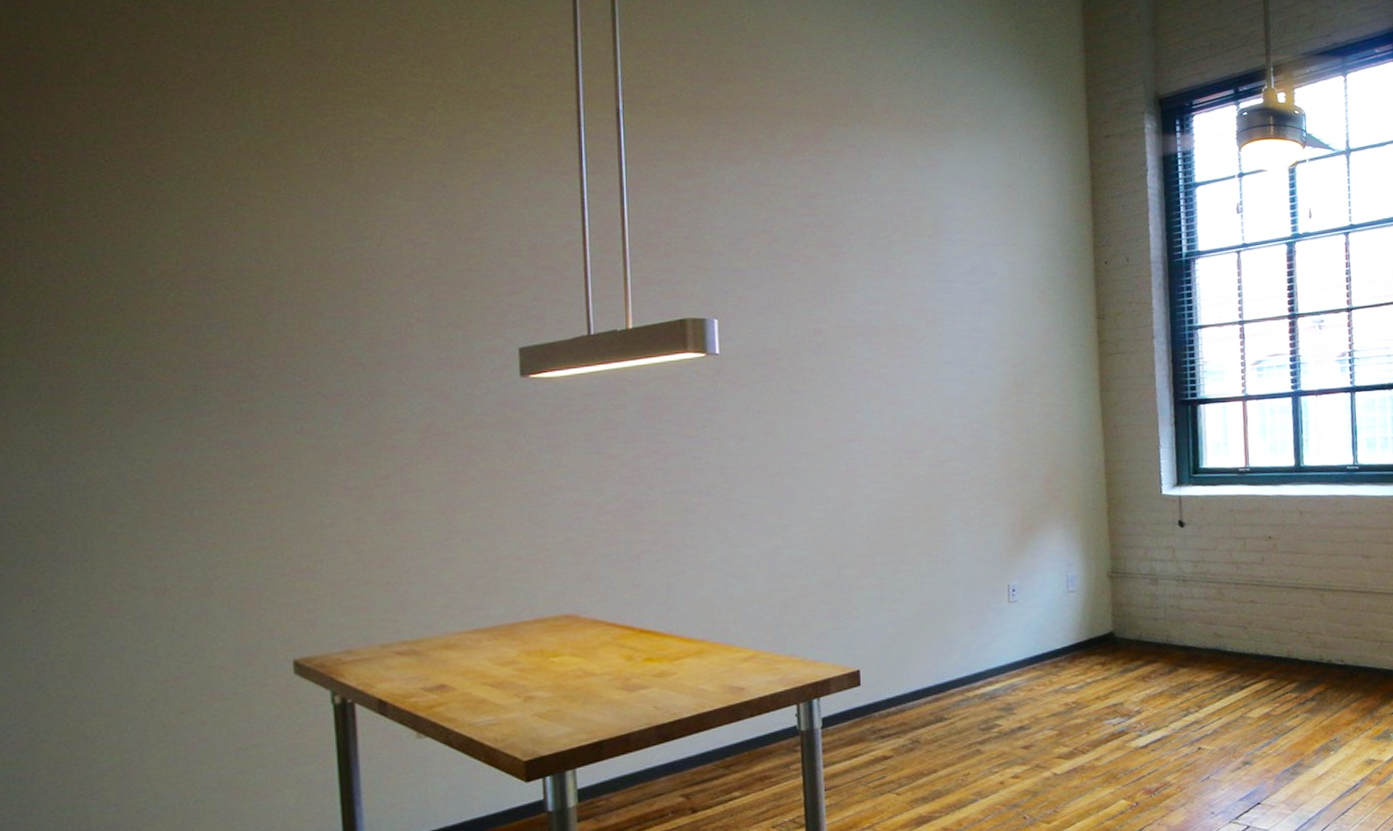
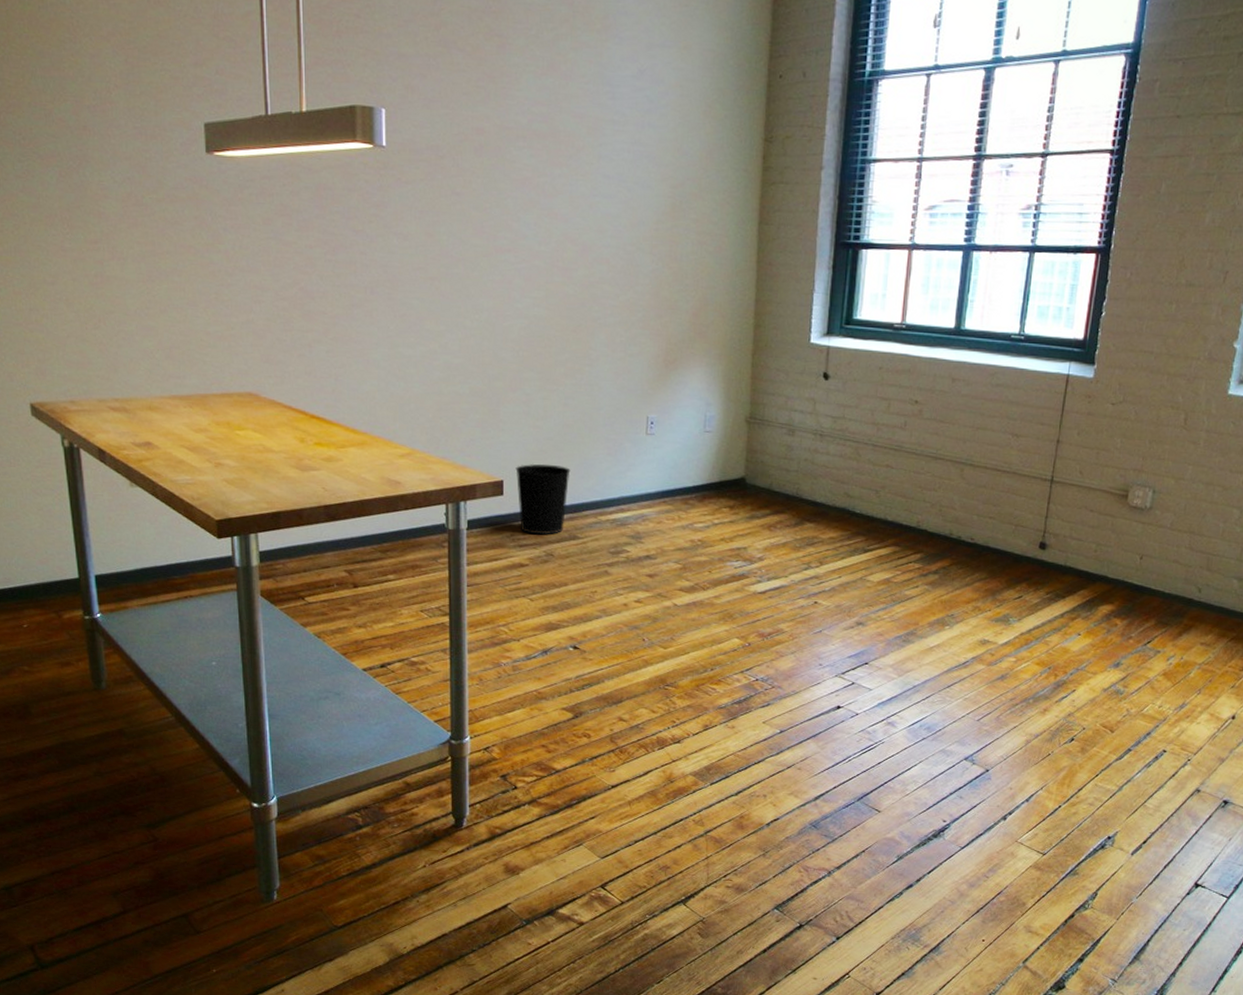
wastebasket: none [872,646,932,723] -> present [515,464,571,535]

